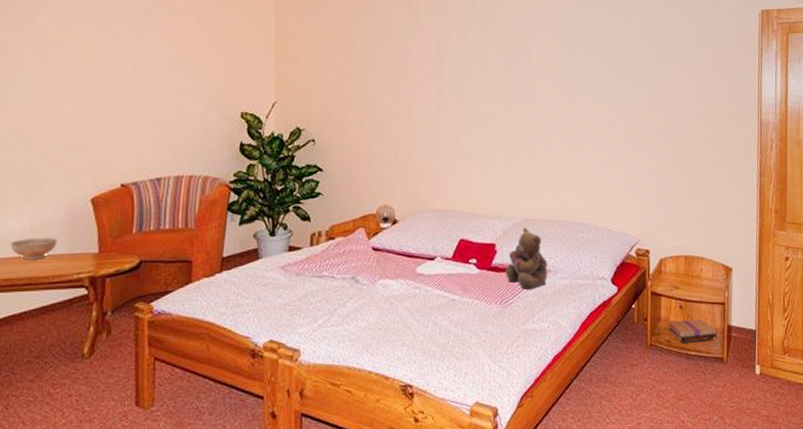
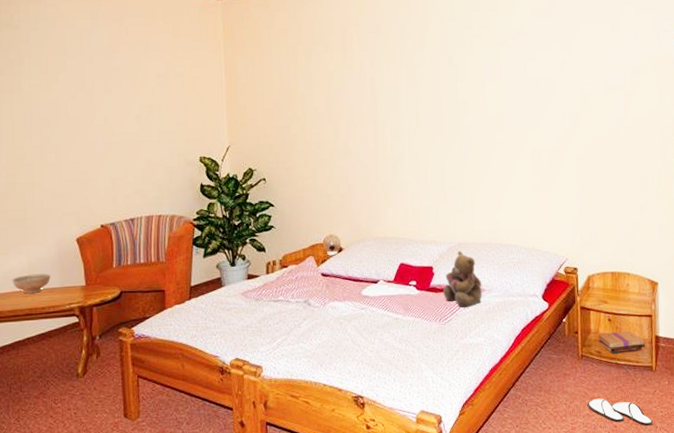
slippers: none [654,391,722,422] -> present [587,398,653,426]

